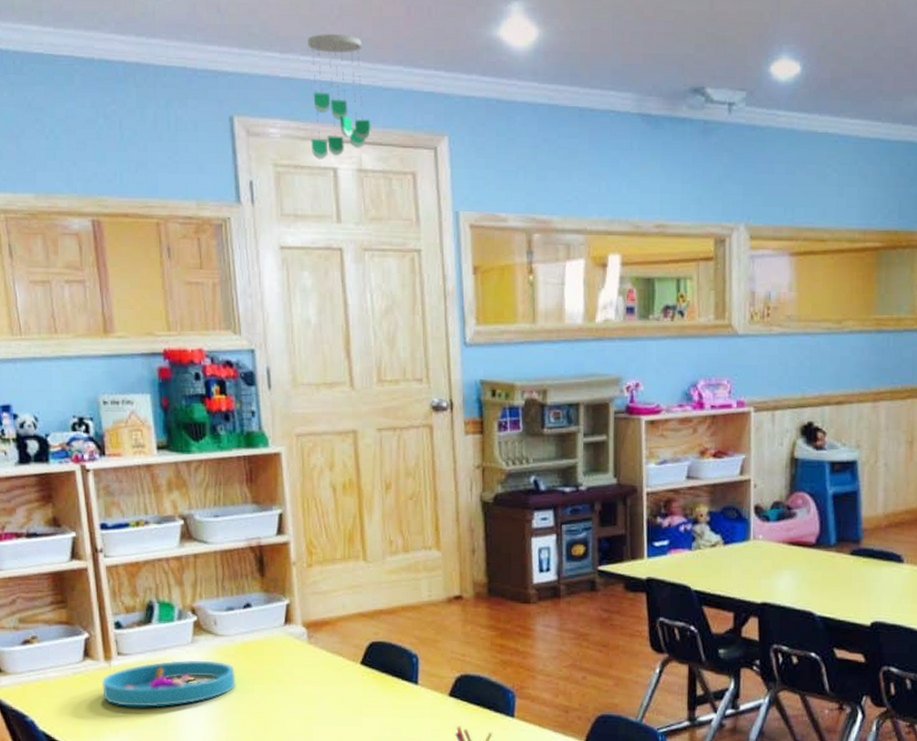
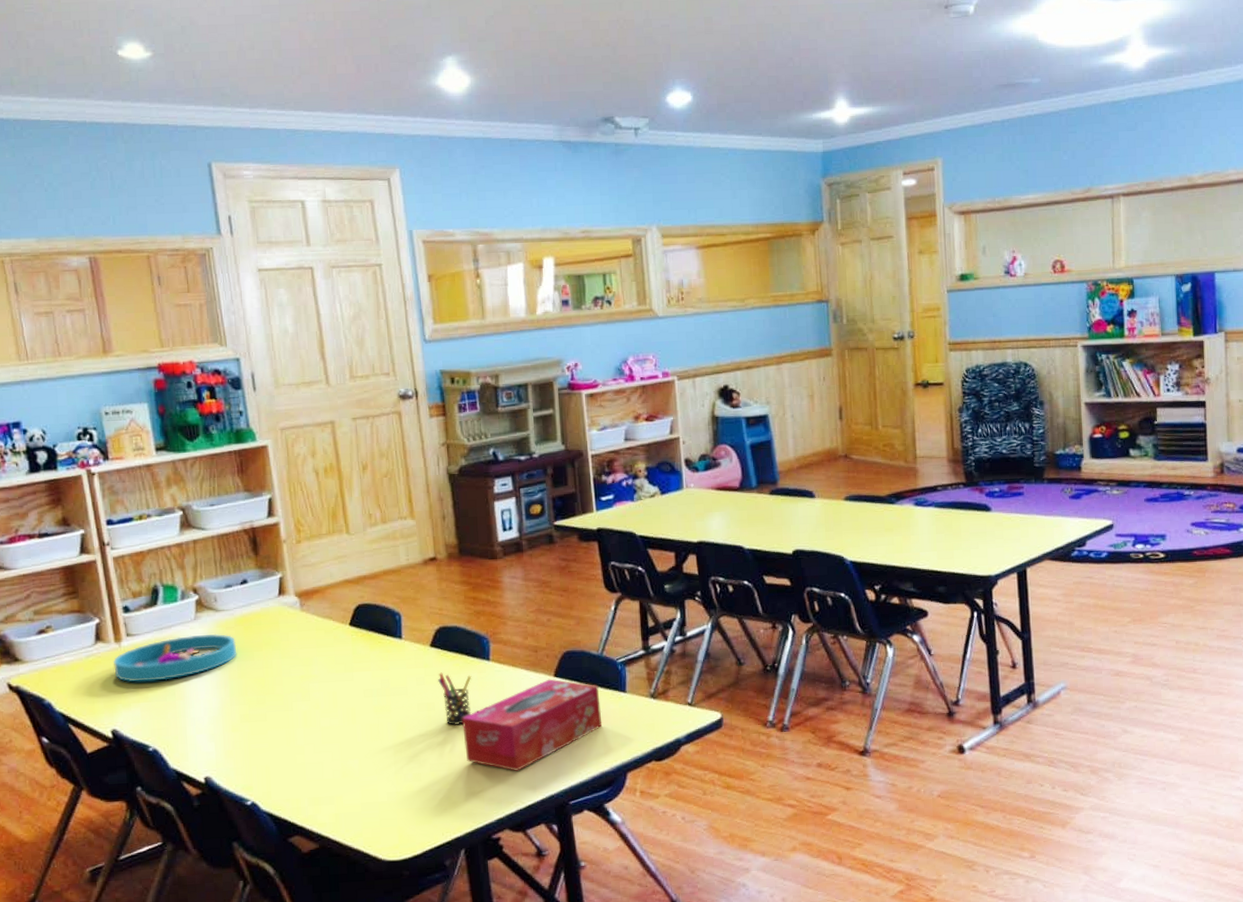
ceiling mobile: present [308,34,371,159] -> none [273,90,332,194]

